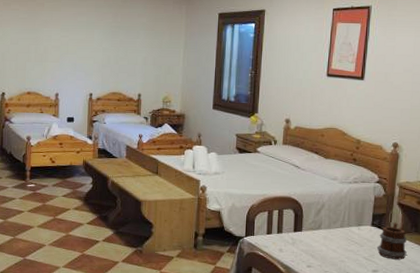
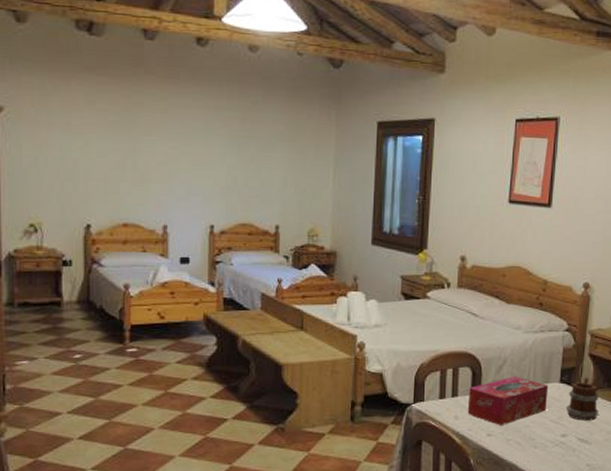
tissue box: none [290,218,361,259] -> present [467,376,549,425]

